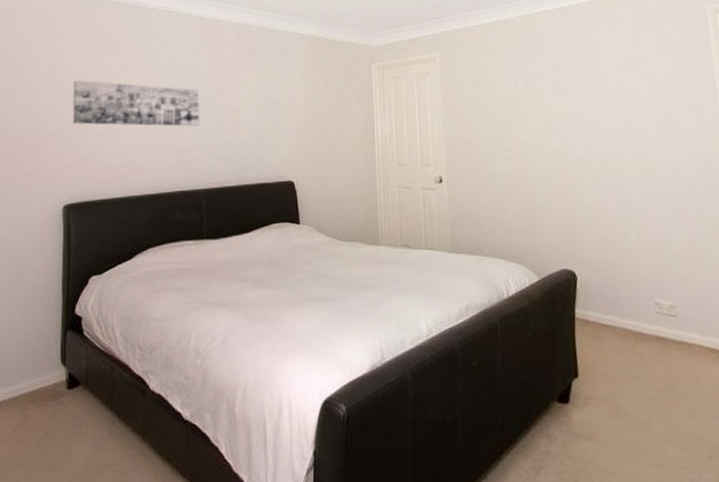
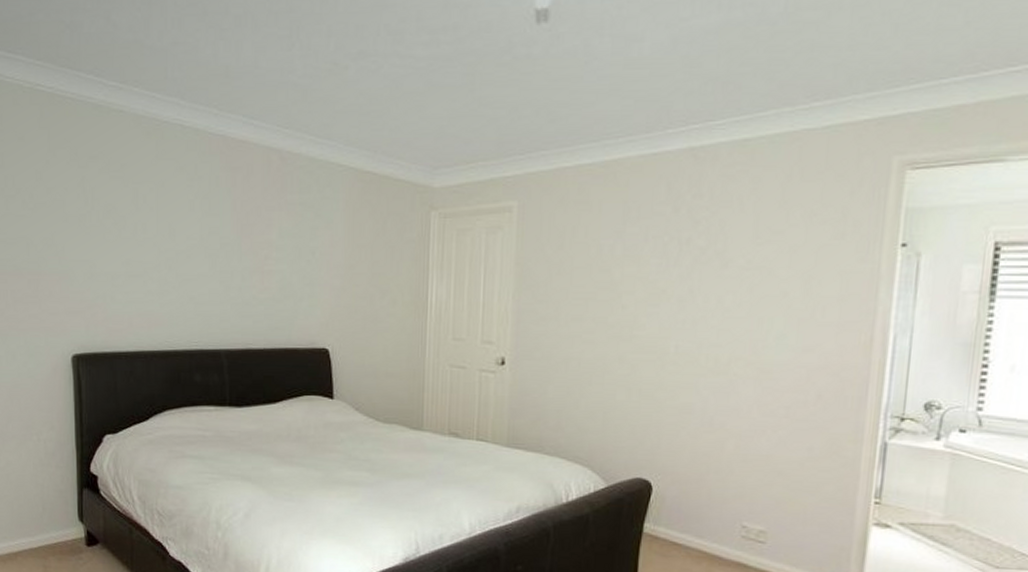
wall art: present [72,80,199,127] -> none [76,208,221,275]

